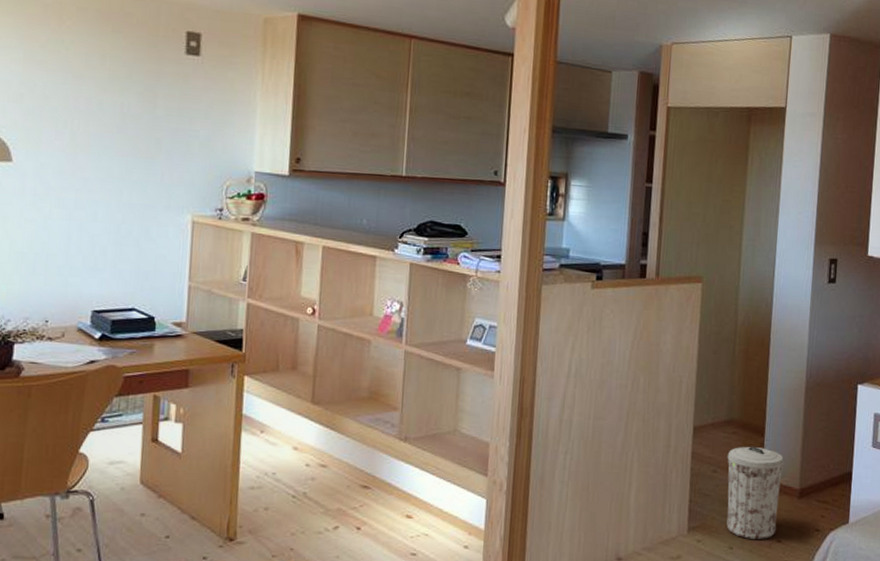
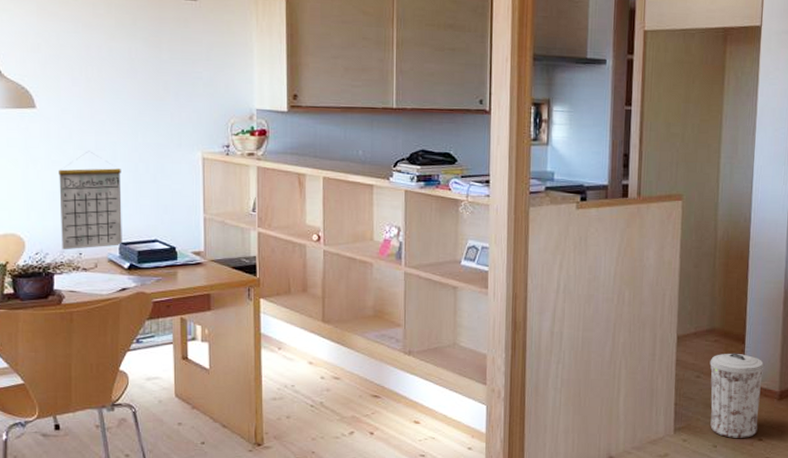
calendar: none [26,209,101,317] -> present [58,151,122,250]

